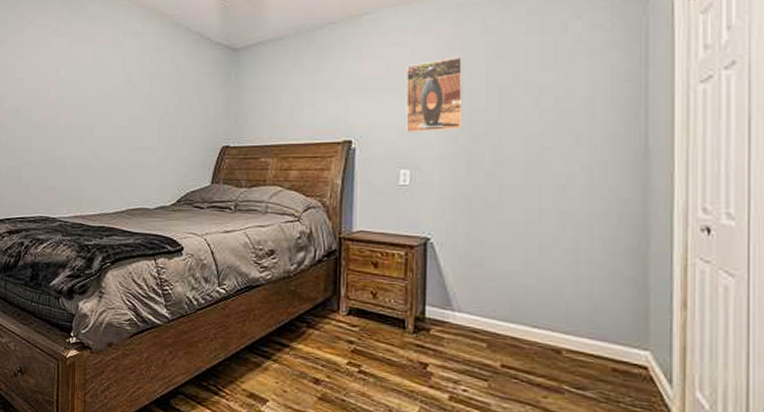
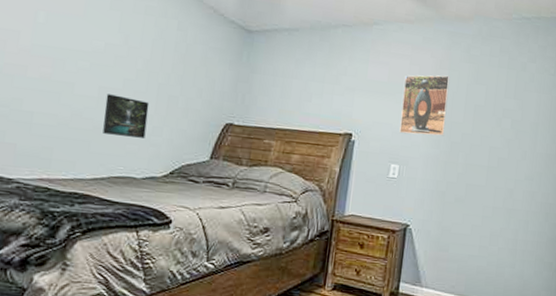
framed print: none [118,132,154,170] -> present [103,94,150,138]

